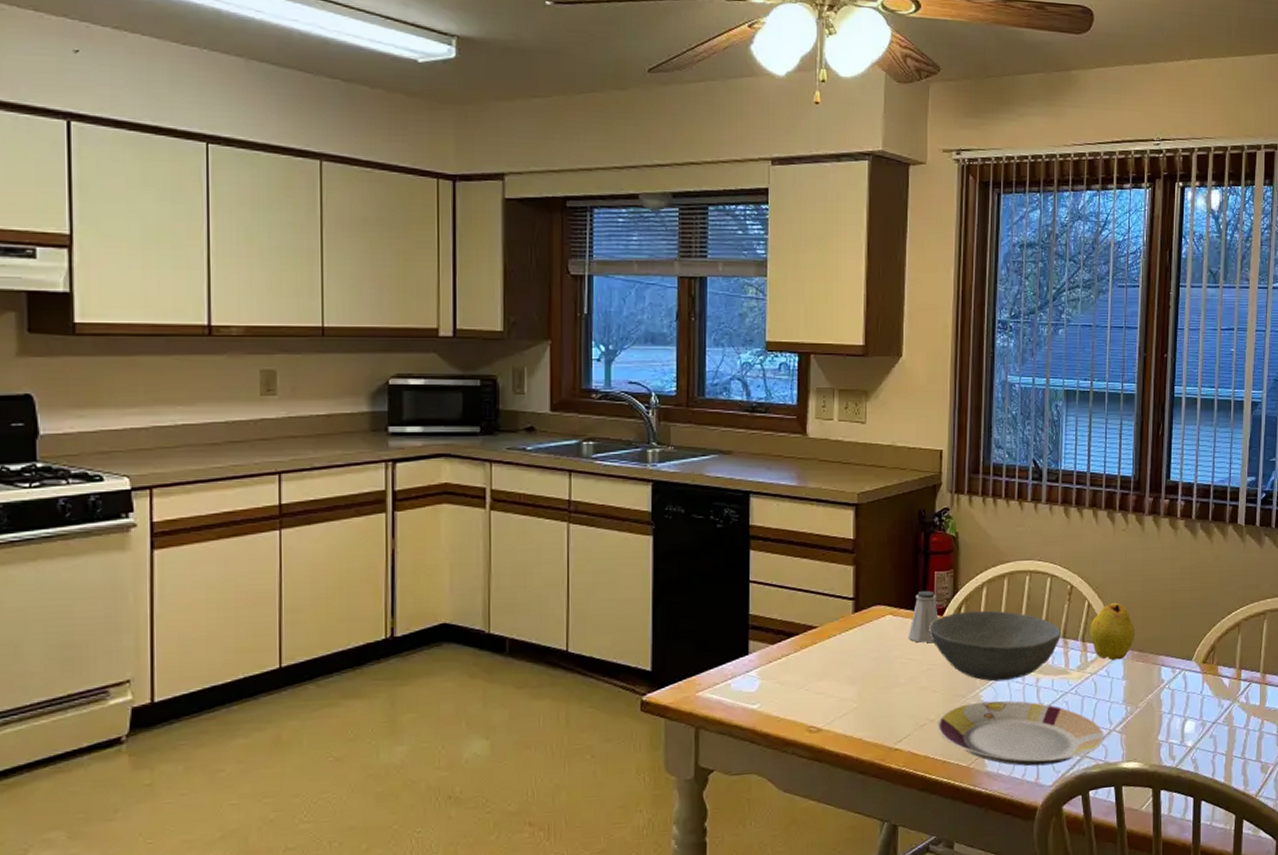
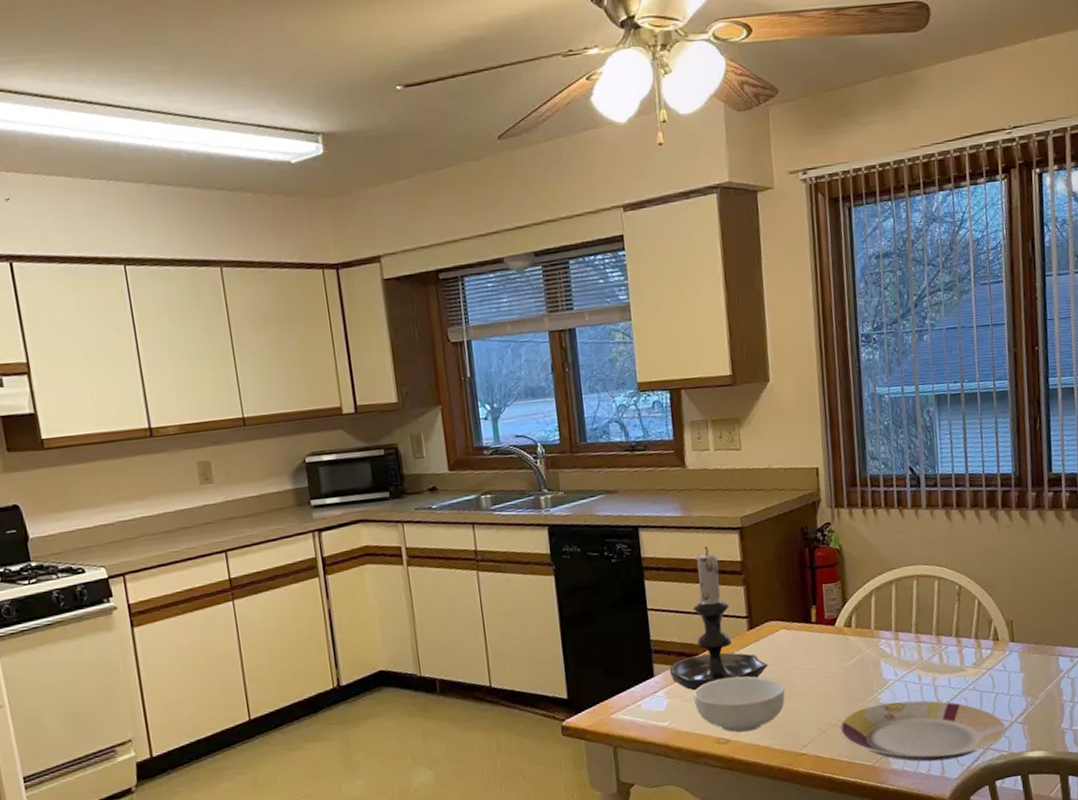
candle holder: none [766,520,871,673] -> present [669,546,769,691]
cereal bowl: none [789,661,885,722] -> present [693,676,785,733]
saltshaker: present [908,591,939,643] -> none [802,603,831,653]
bowl: present [929,610,1061,682] -> none [822,616,954,684]
fruit: present [1090,602,1135,661] -> none [982,598,1029,655]

